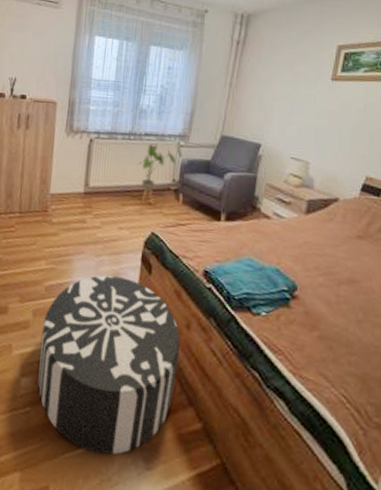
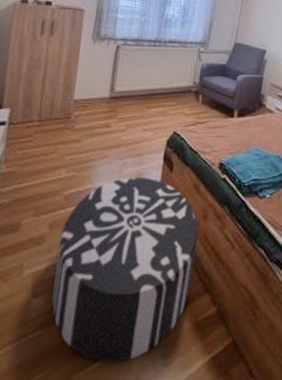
house plant: present [138,143,177,205] -> none [162,50,197,106]

